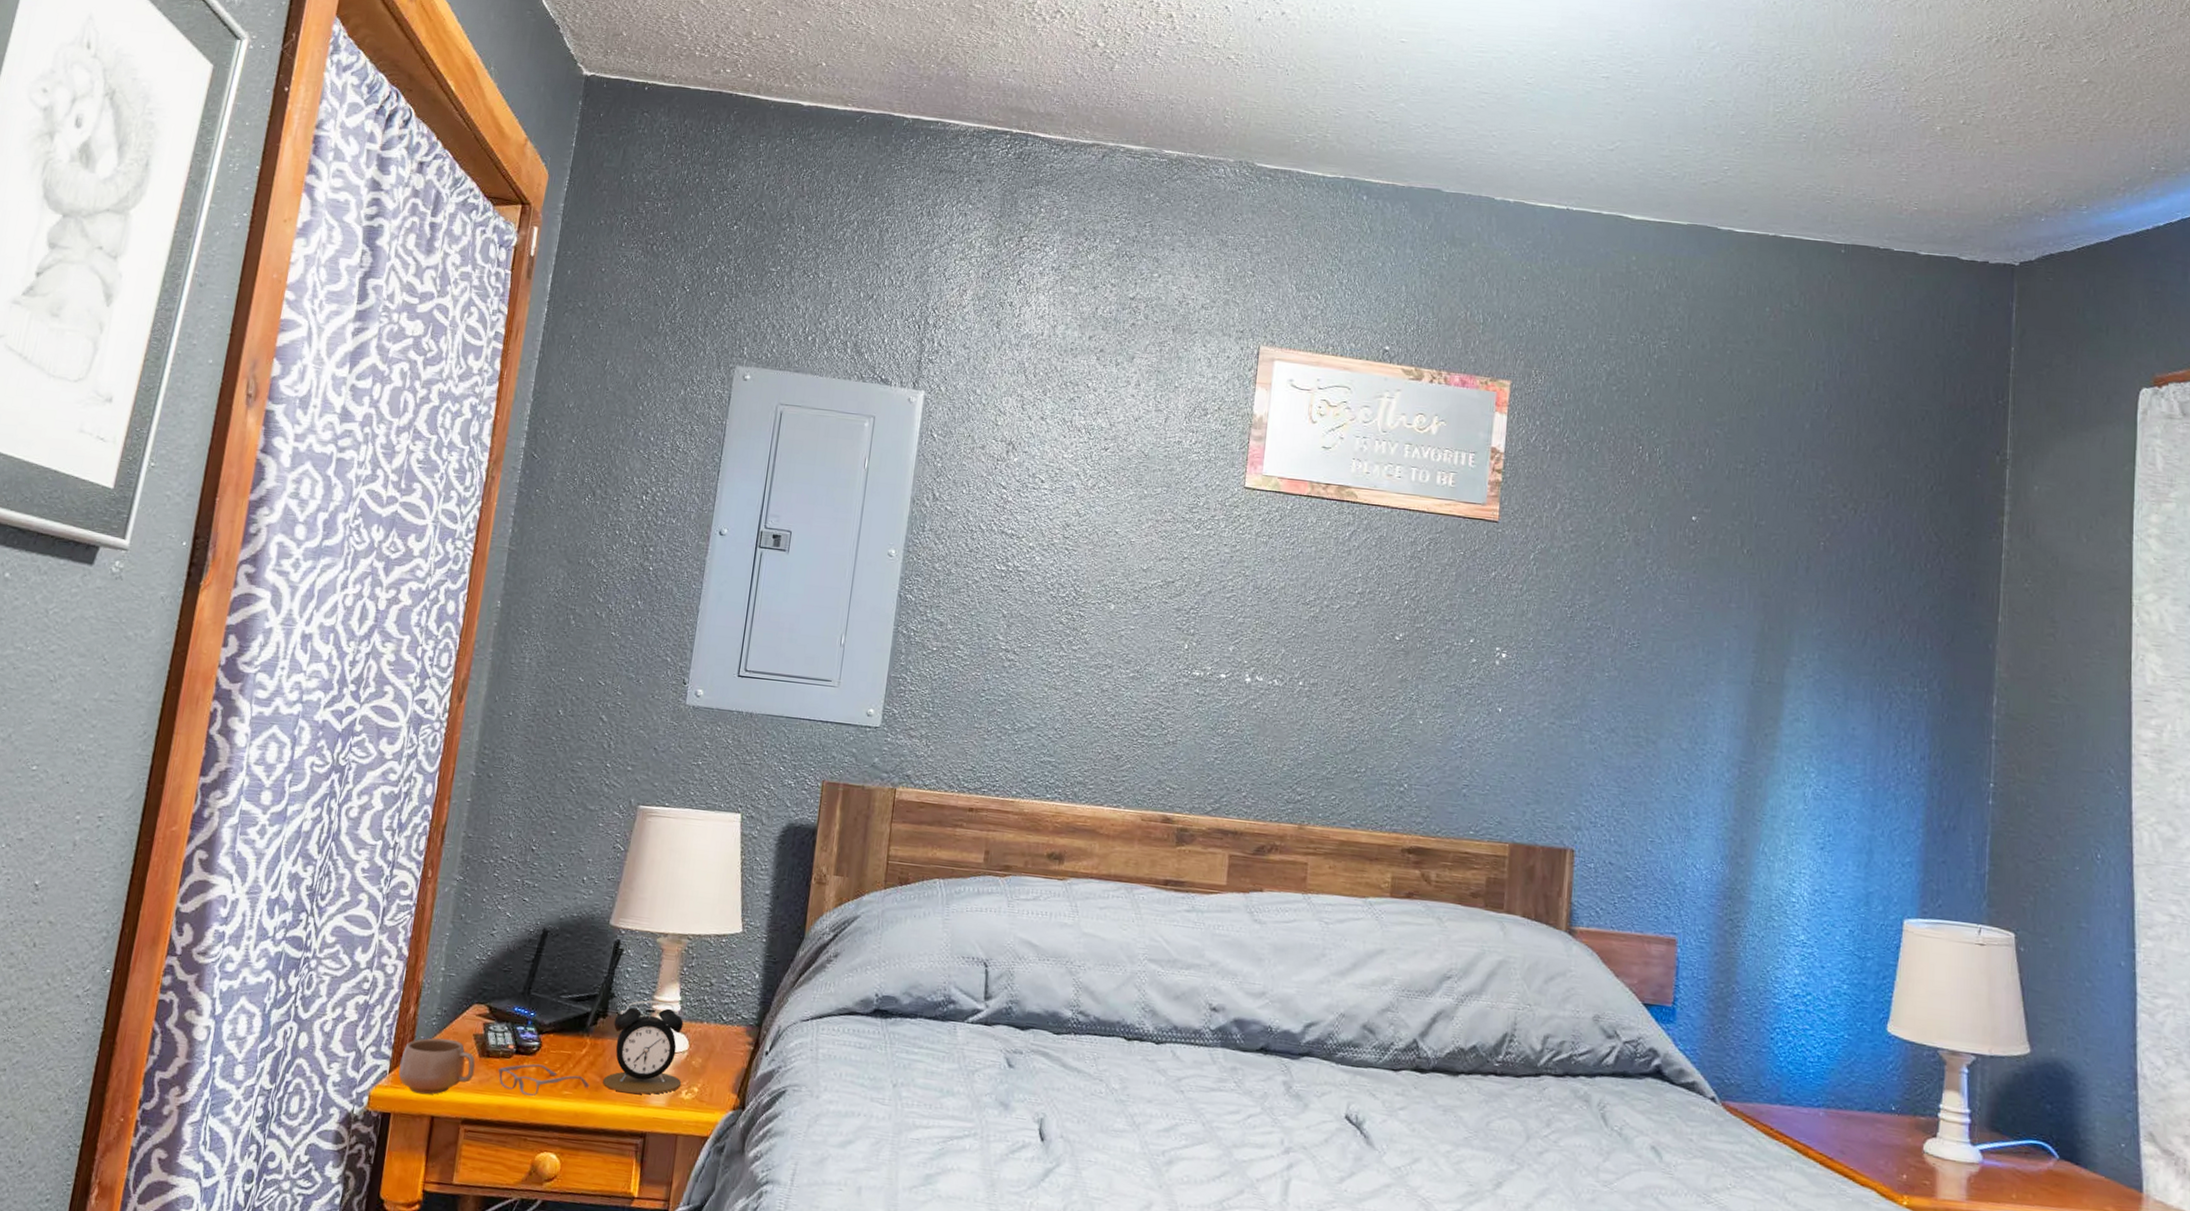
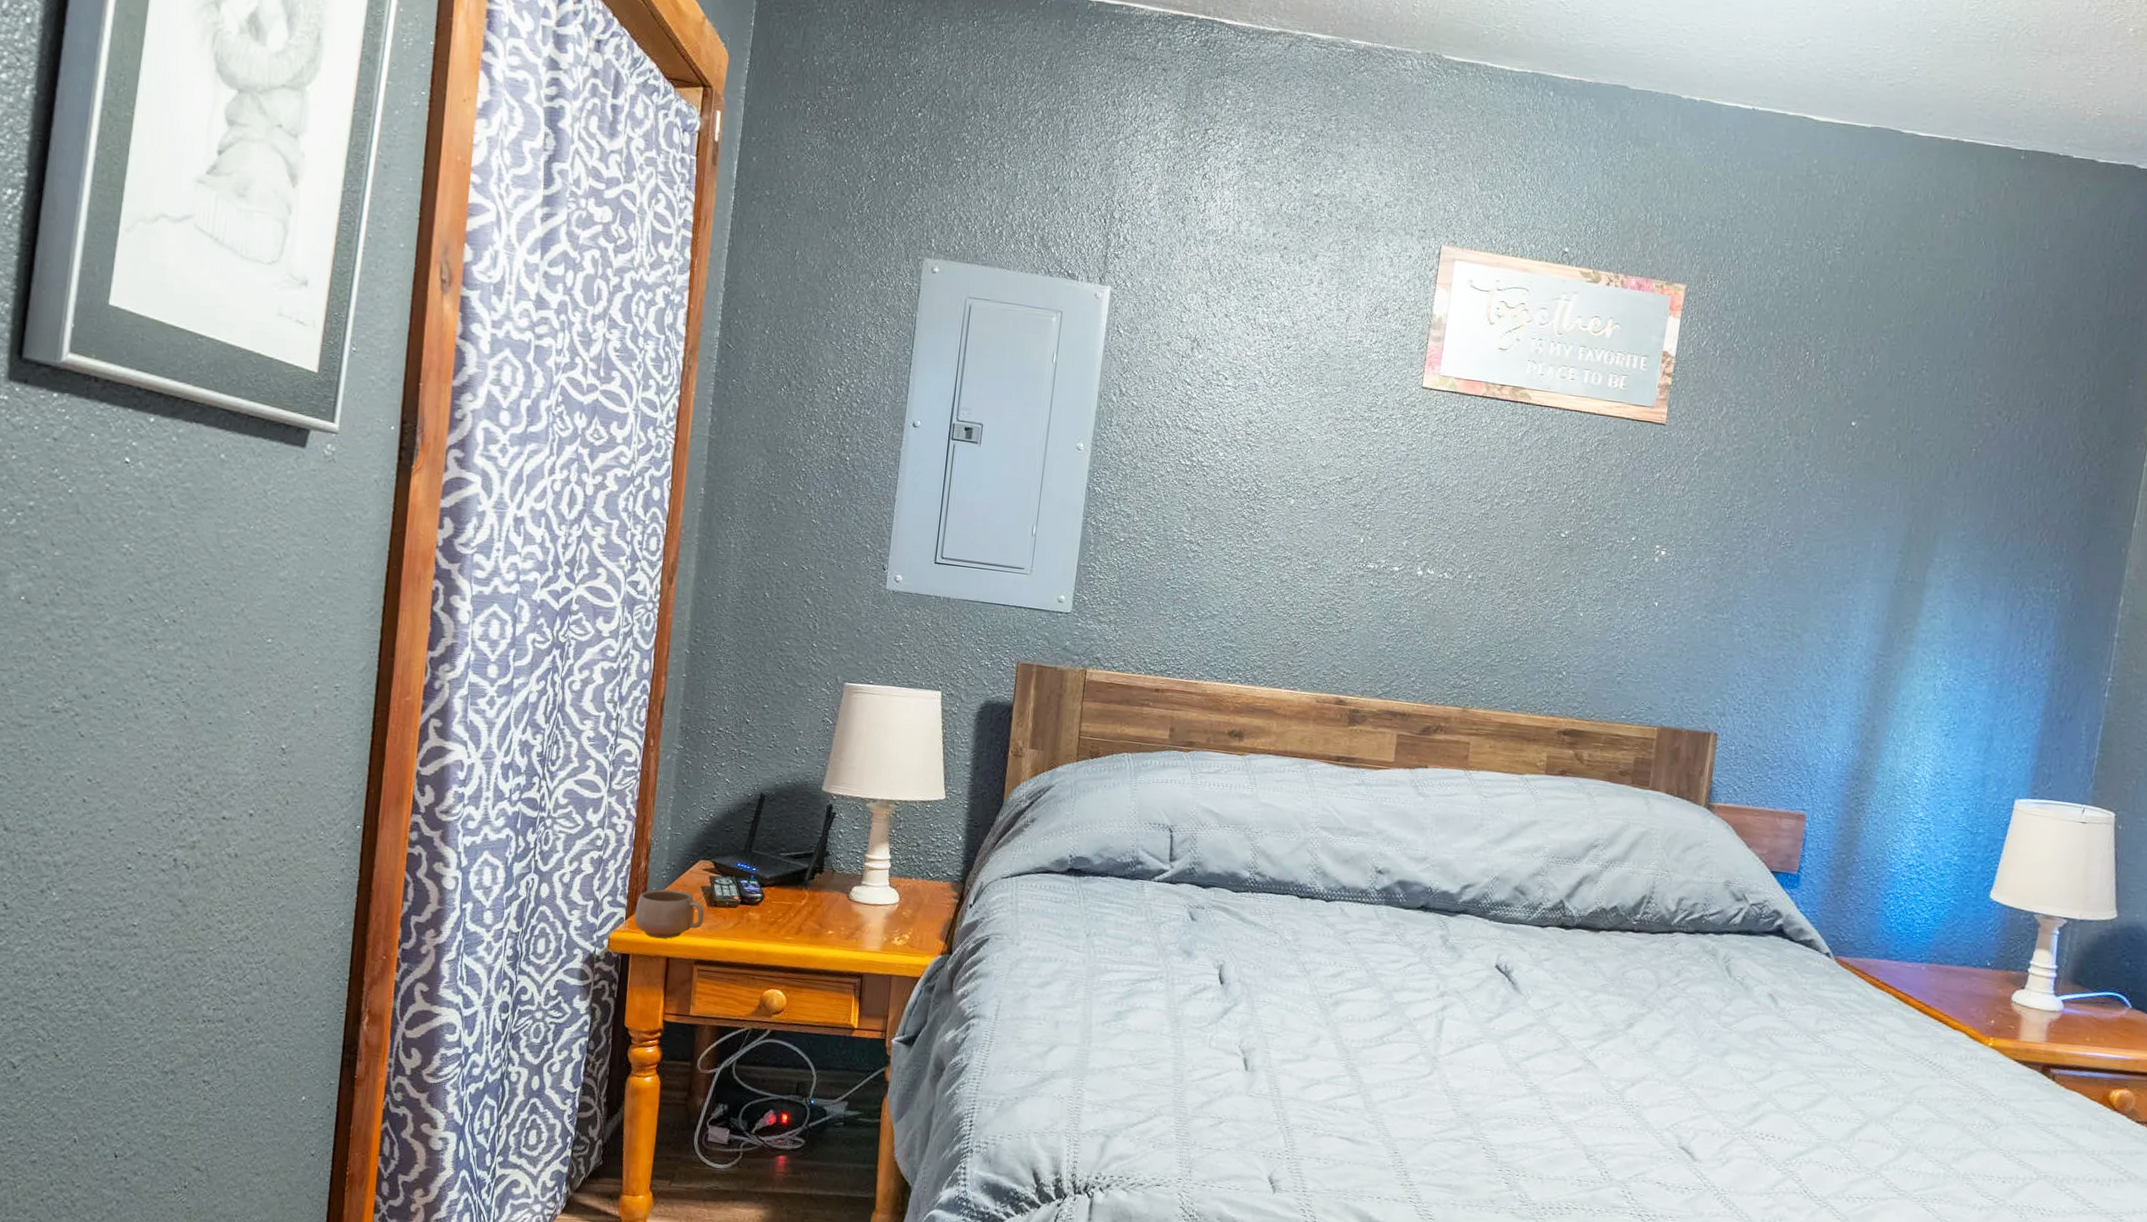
eyeglasses: present [497,1063,590,1097] -> none [725,913,810,941]
alarm clock: present [603,1000,684,1095] -> none [822,858,894,941]

